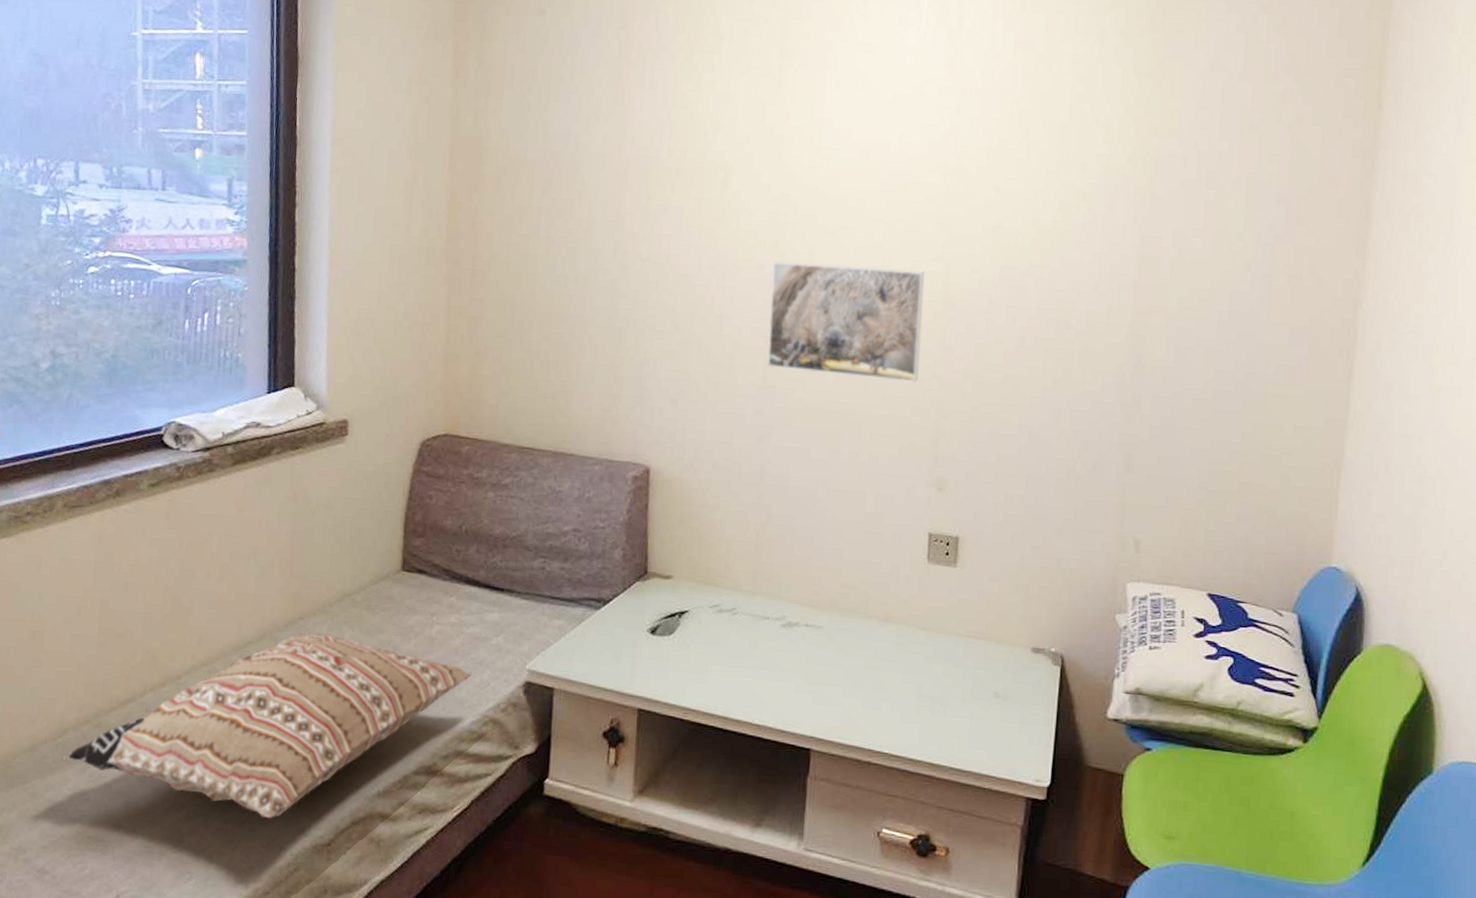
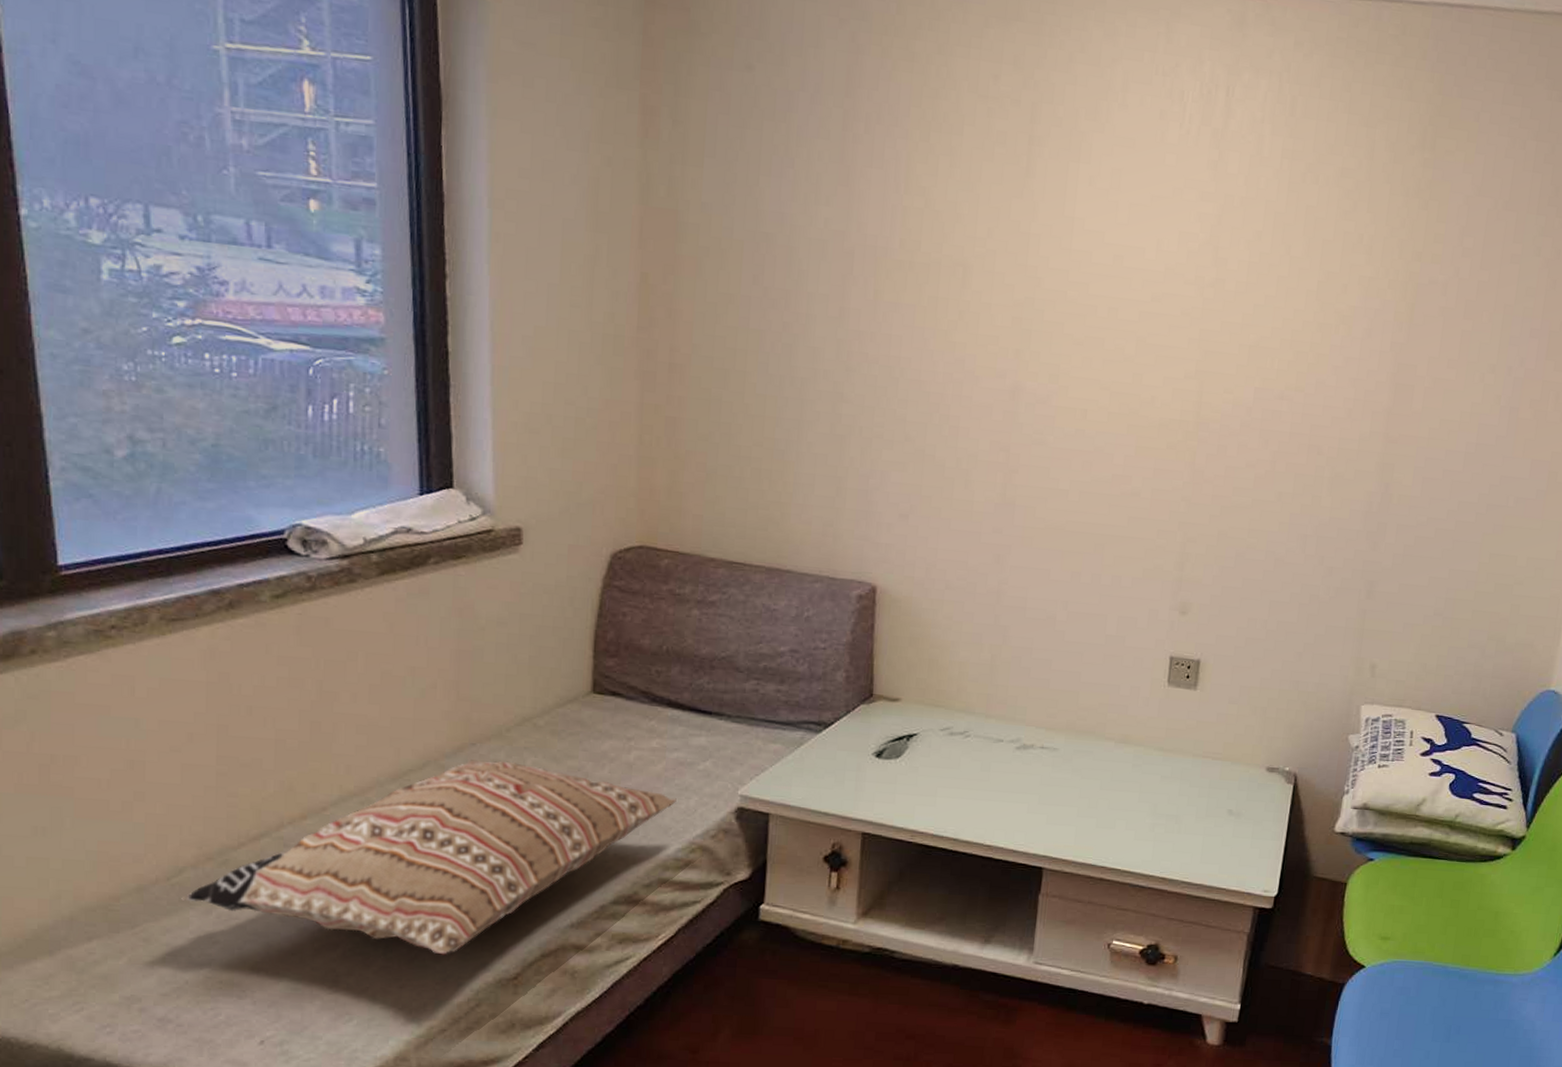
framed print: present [767,261,925,383] -> none [1006,371,1177,504]

